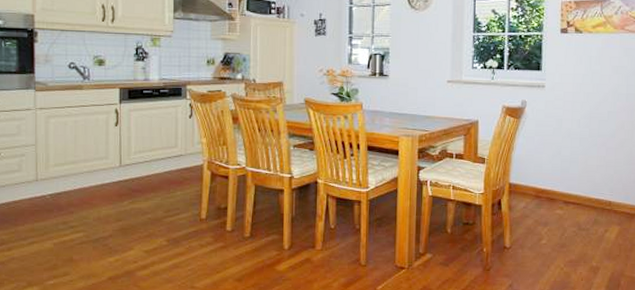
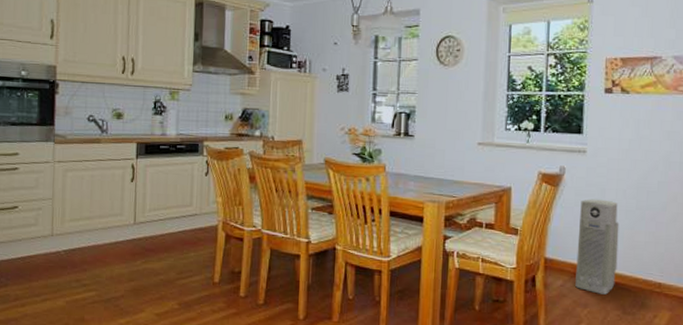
air purifier: none [536,129,575,214] -> present [575,199,619,295]

